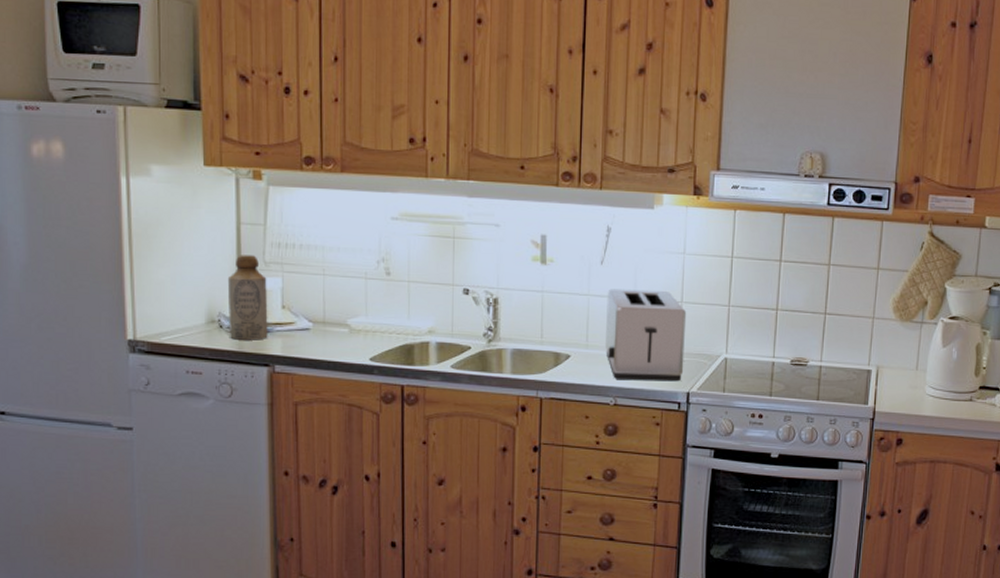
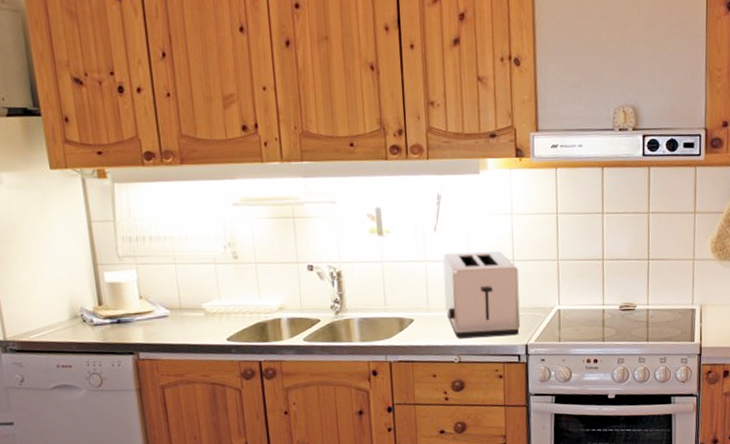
bottle: present [227,255,268,340] -> none [85,251,130,332]

